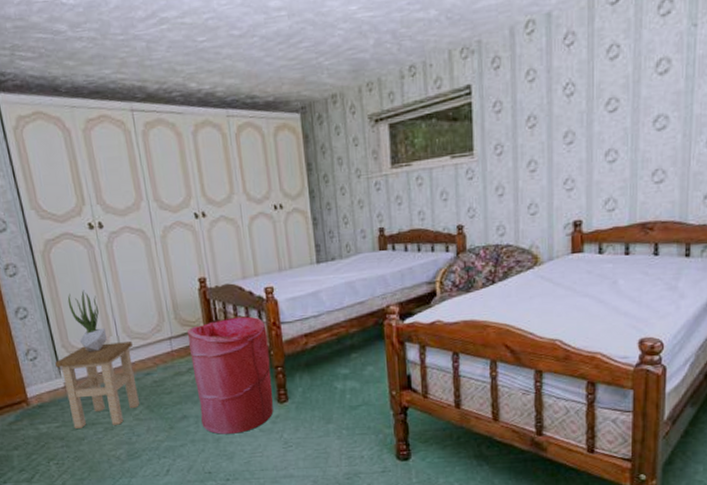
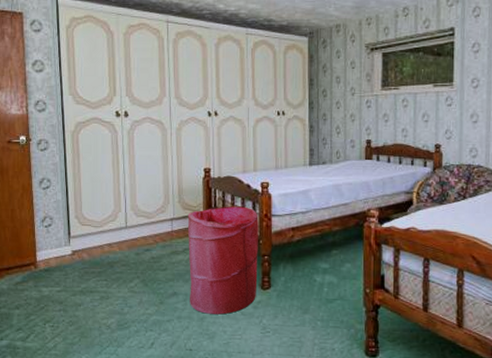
stool: present [55,342,140,429] -> none [67,218,138,295]
potted plant: present [67,290,108,352] -> none [87,168,117,225]

